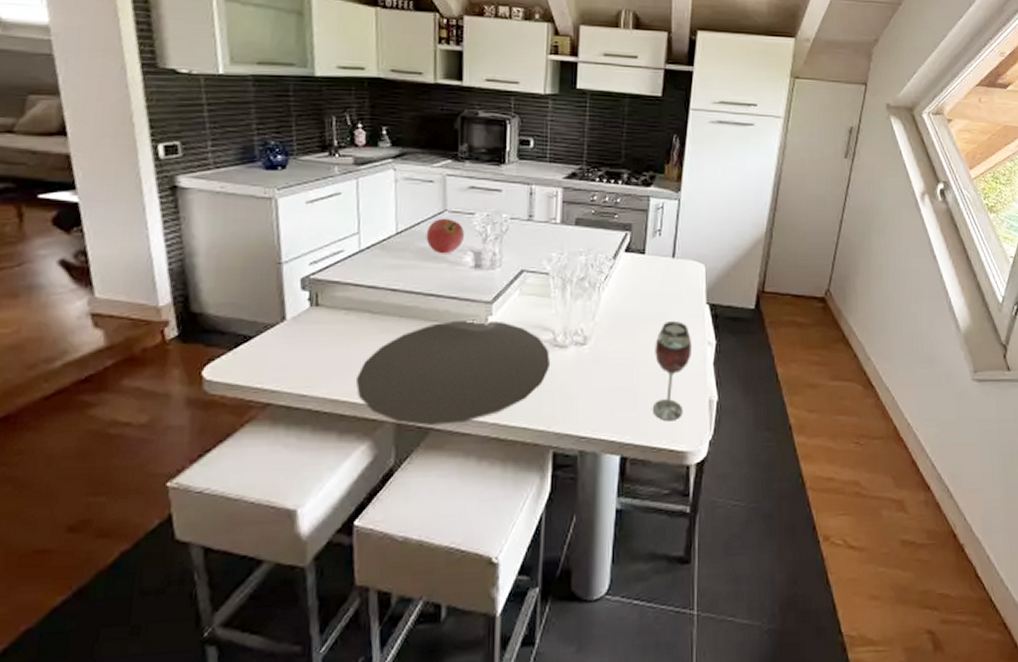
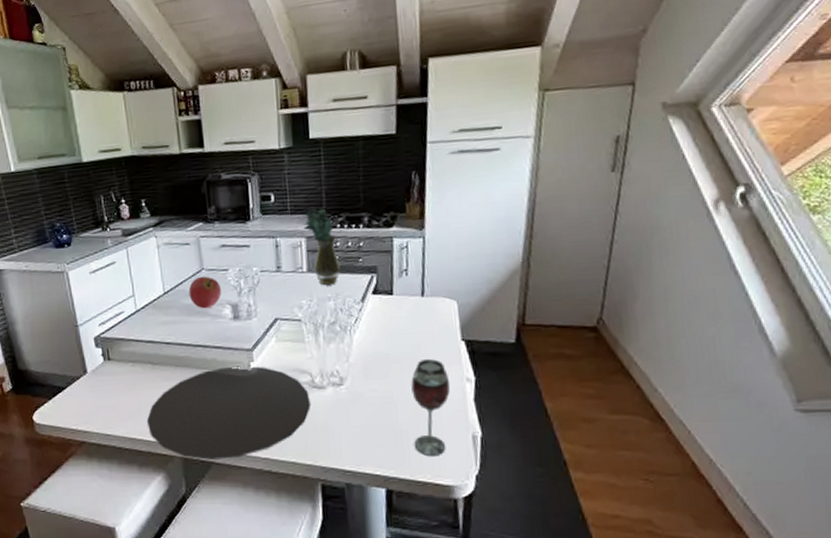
vase: none [563,157,595,240] -> present [305,207,341,286]

